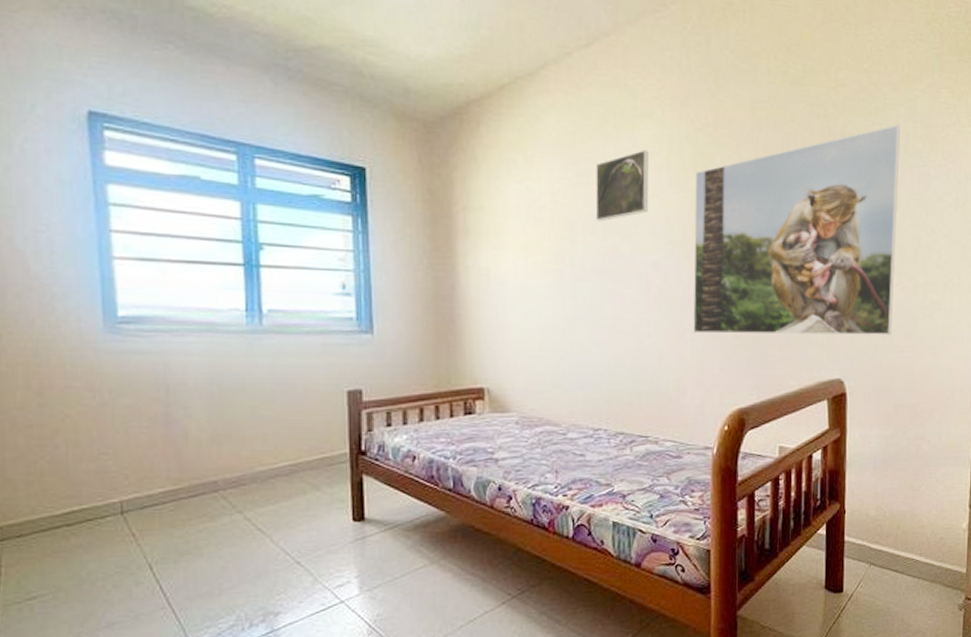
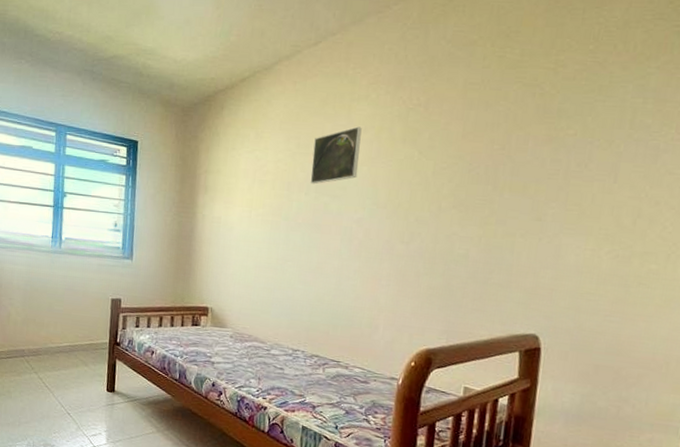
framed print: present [693,124,900,335] -> none [389,101,627,300]

